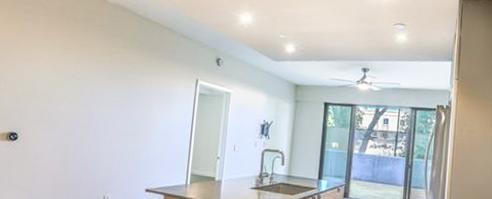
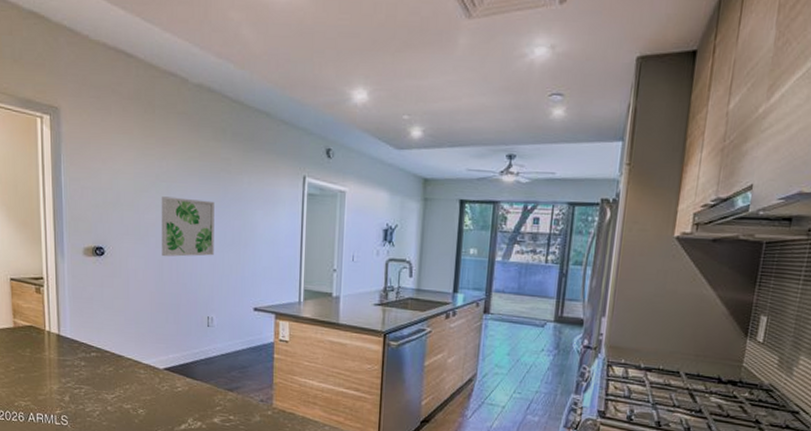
wall art: none [69,92,119,143] -> present [161,196,215,257]

